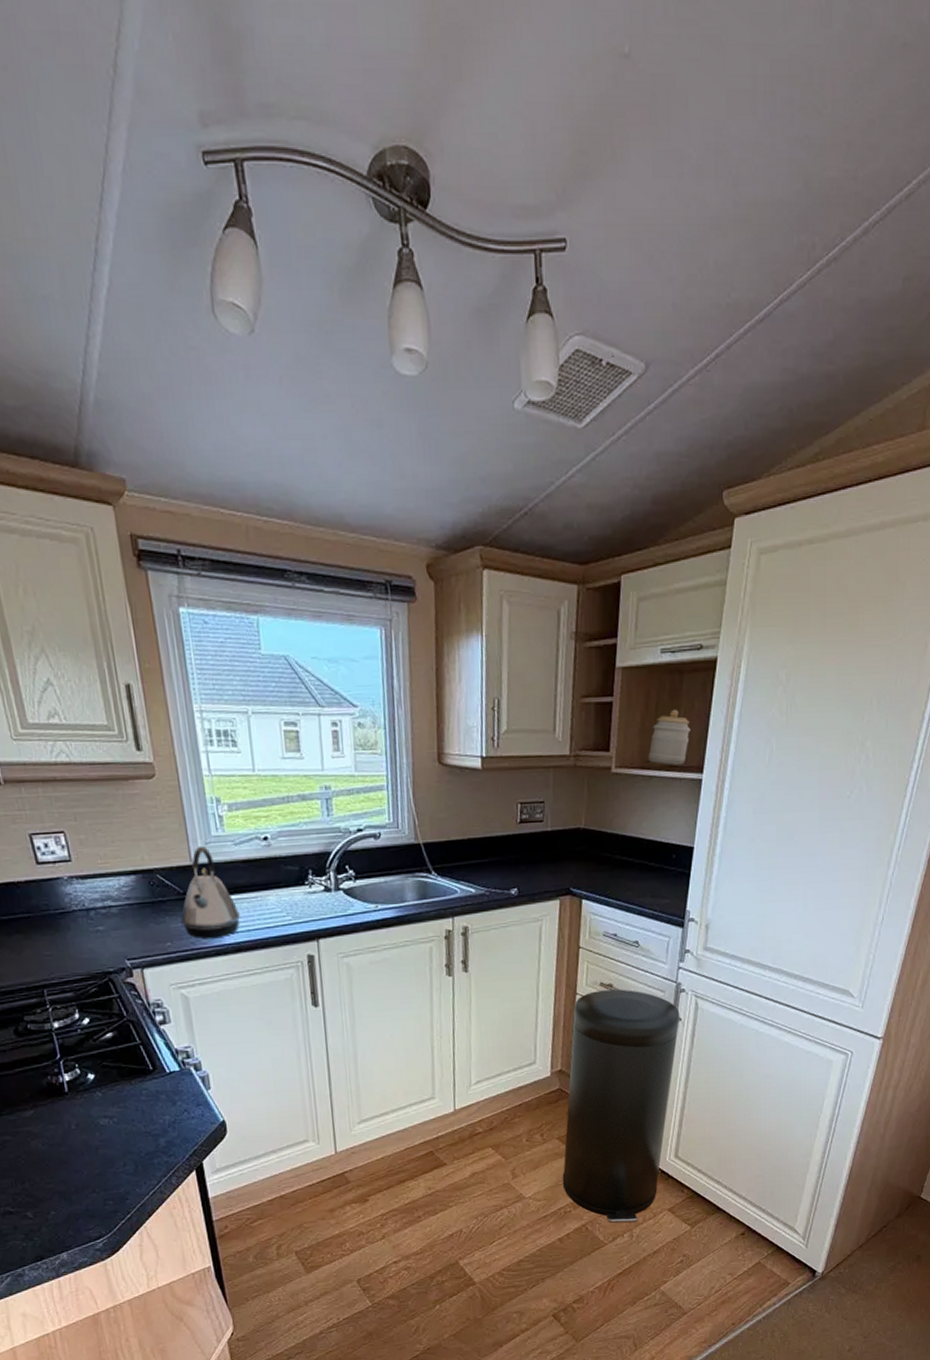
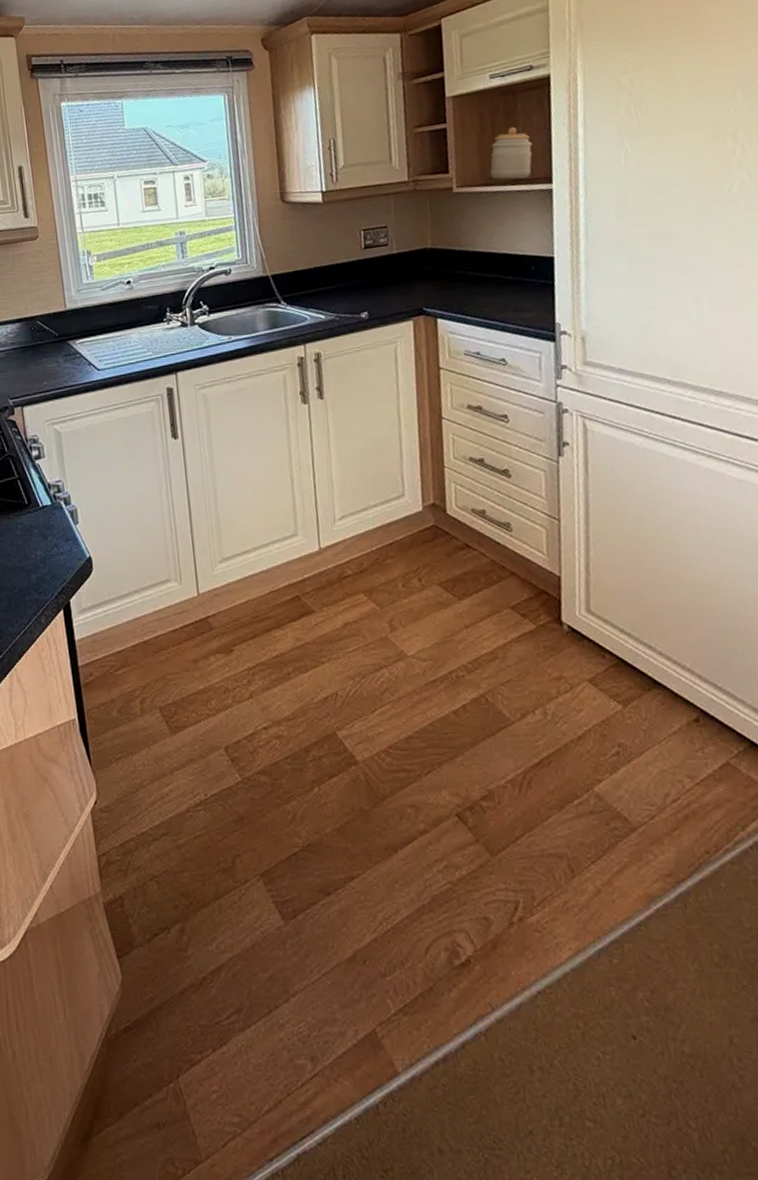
kettle: present [180,845,241,939] -> none [56,293,107,377]
pedal bin: present [562,989,680,1224] -> none [440,411,571,696]

